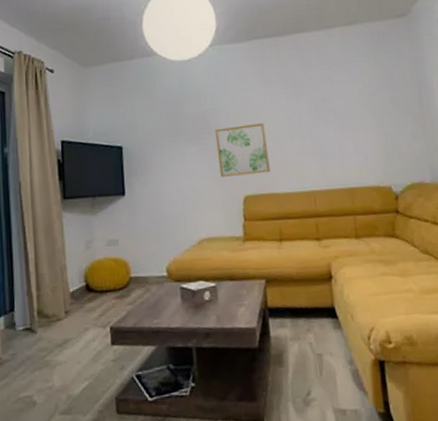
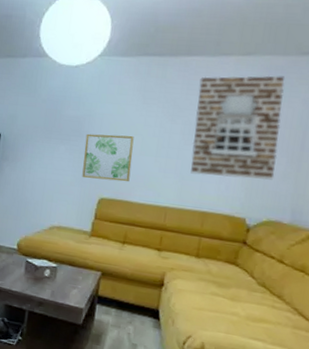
decorative wall panel: none [313,40,406,151] -> present [191,75,285,180]

